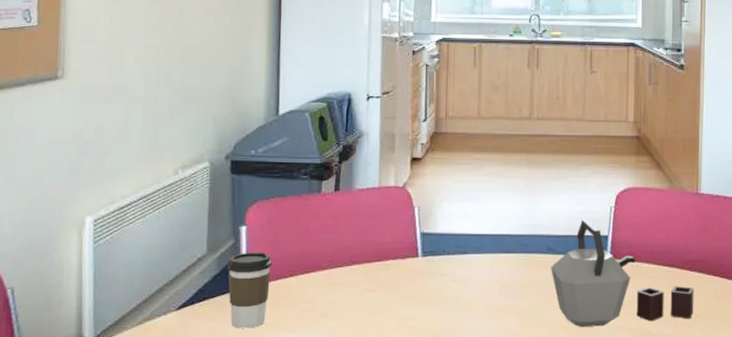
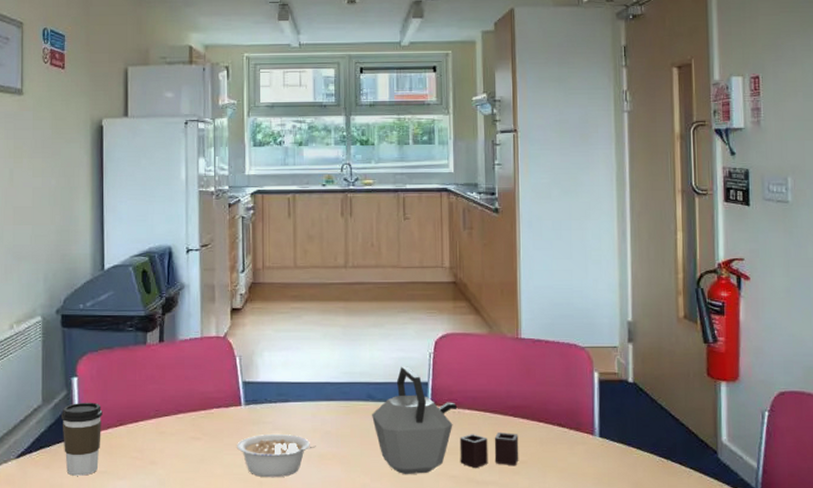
legume: none [412,285,493,331] -> present [237,433,316,478]

